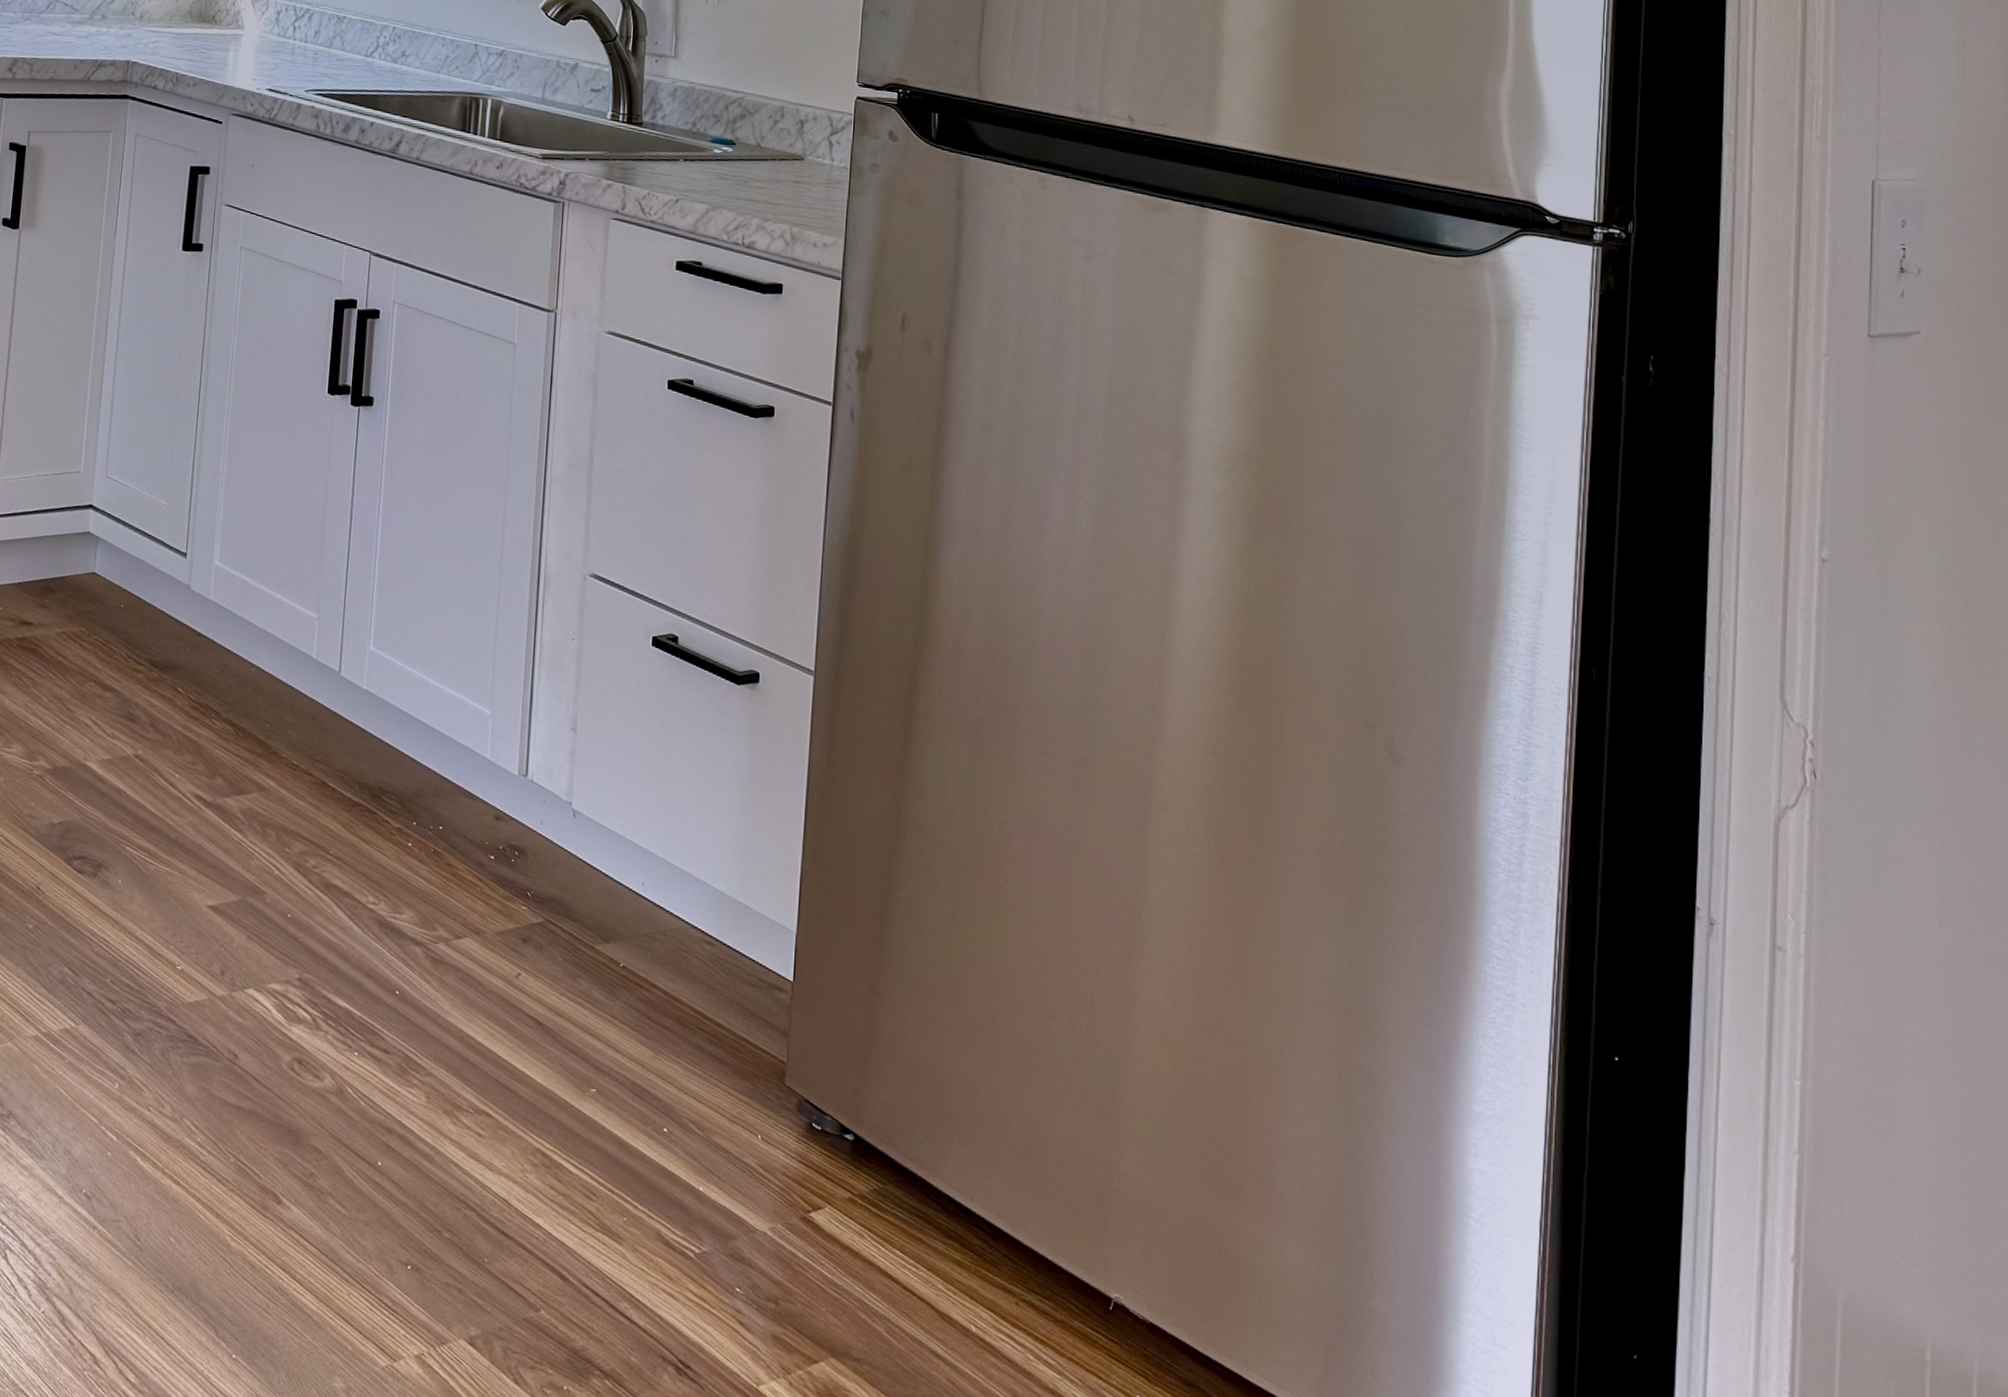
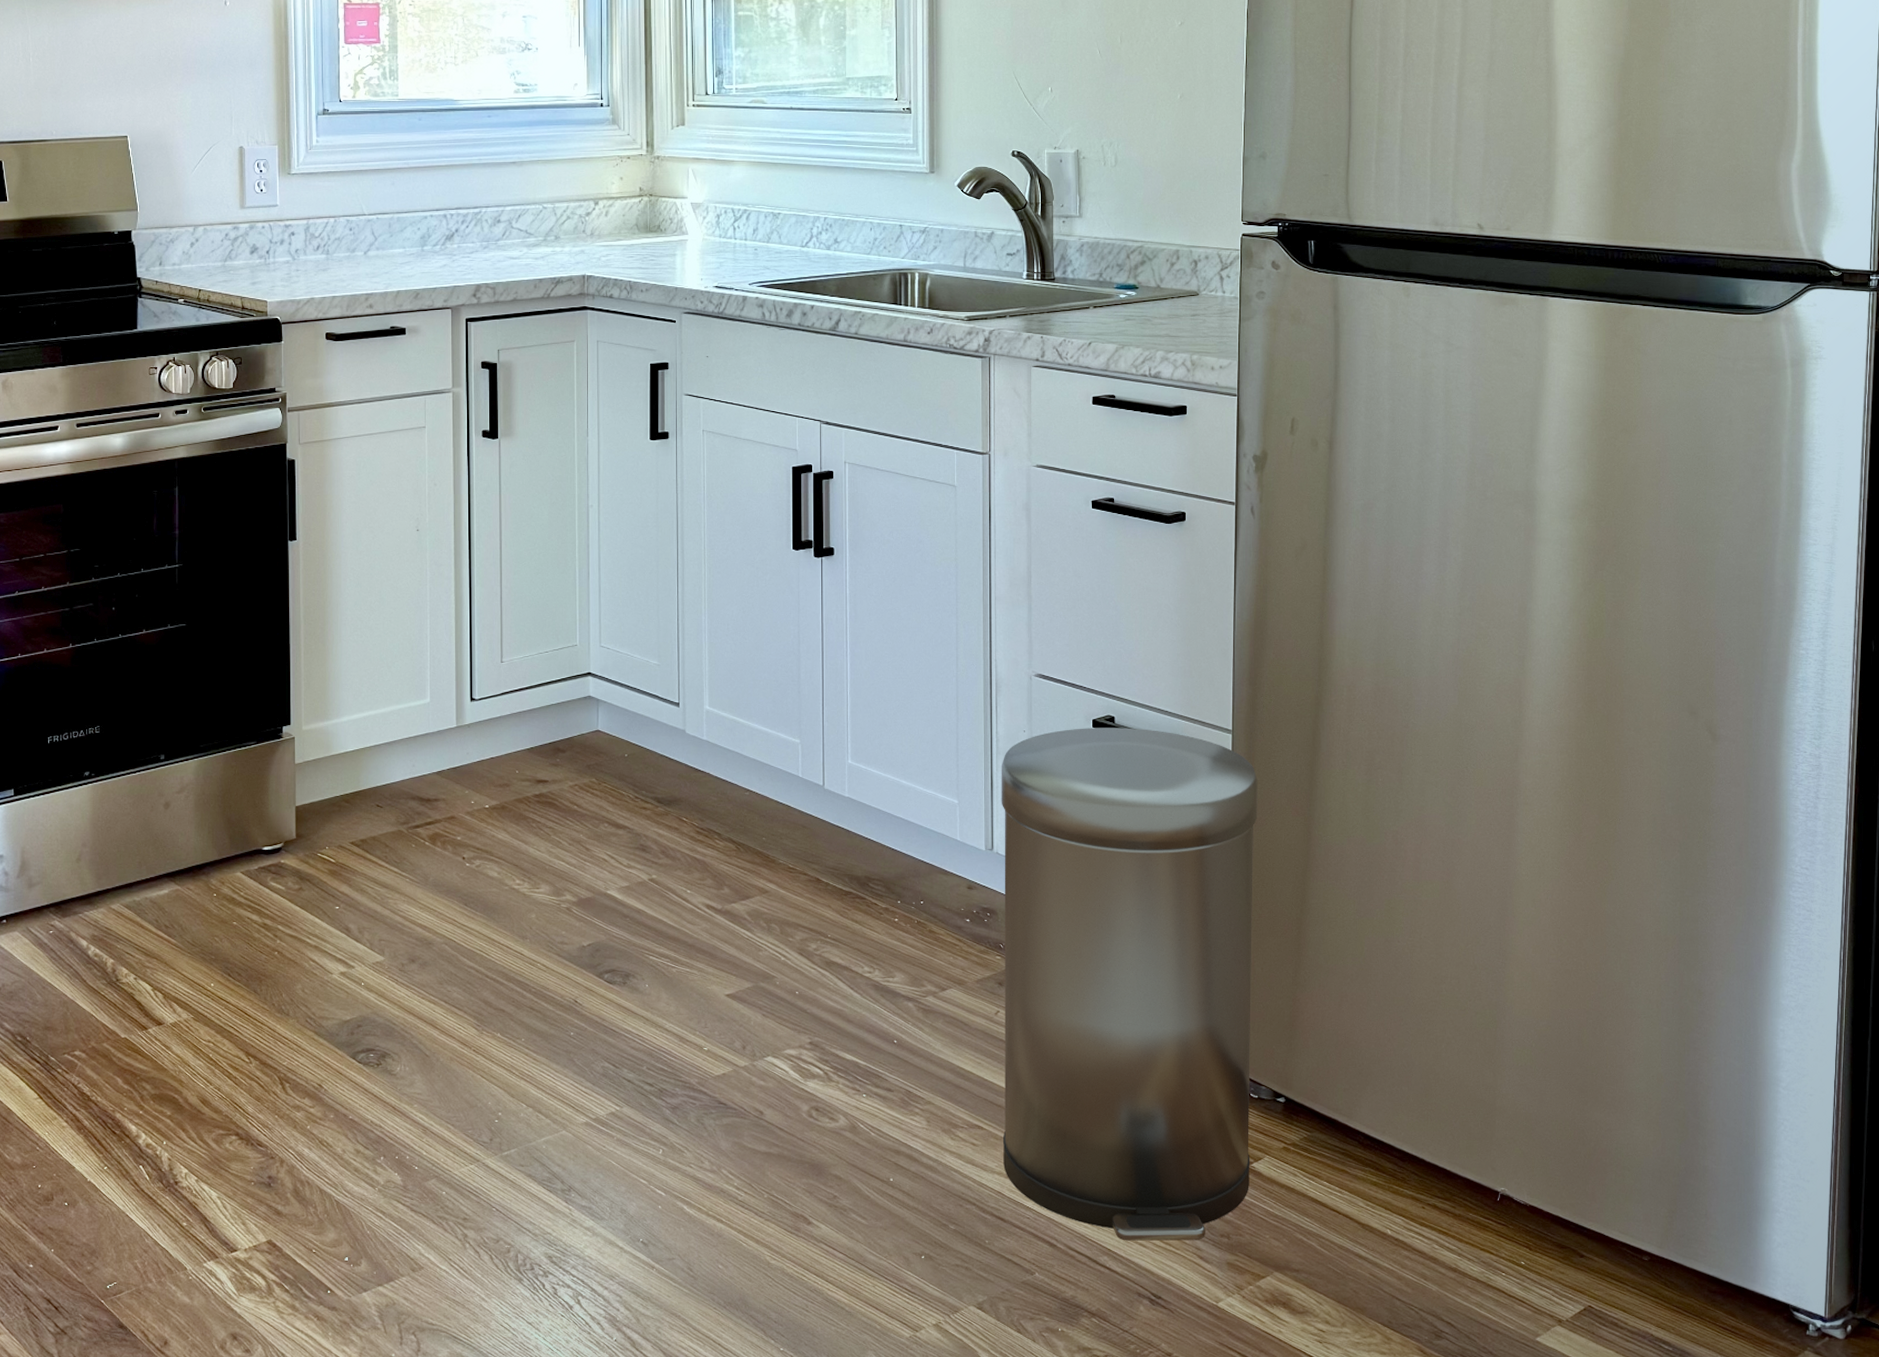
pedal bin: none [512,644,842,1301] -> present [1001,728,1258,1241]

